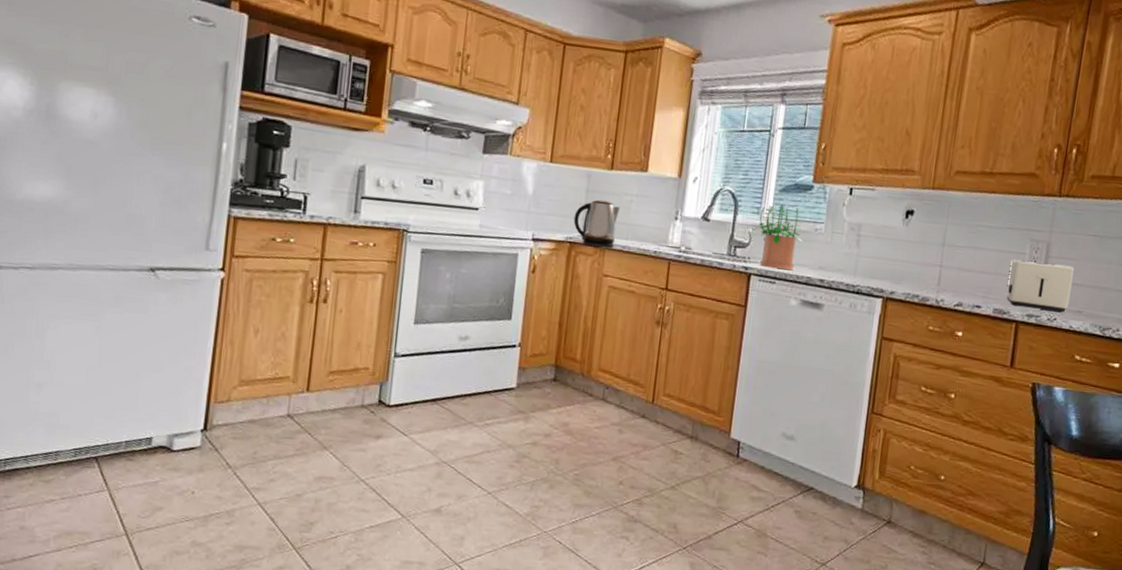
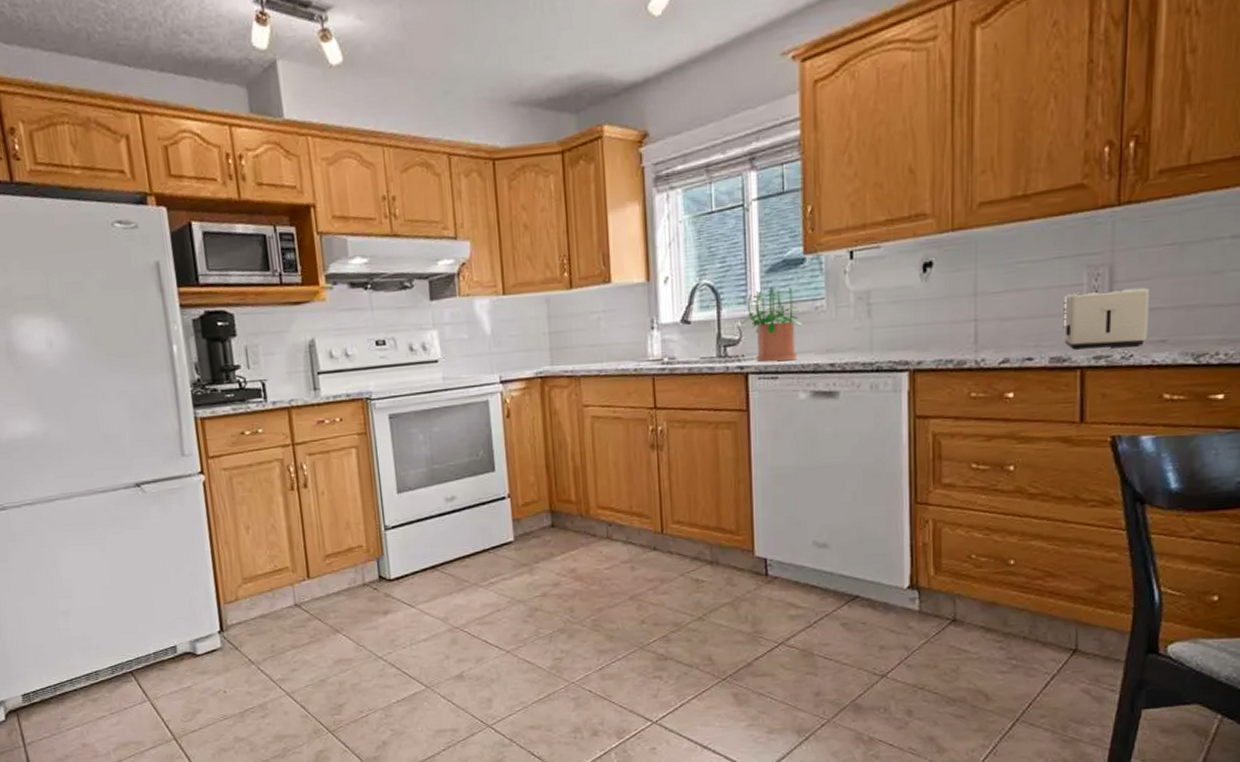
kettle: present [573,199,619,249] -> none [540,324,590,378]

